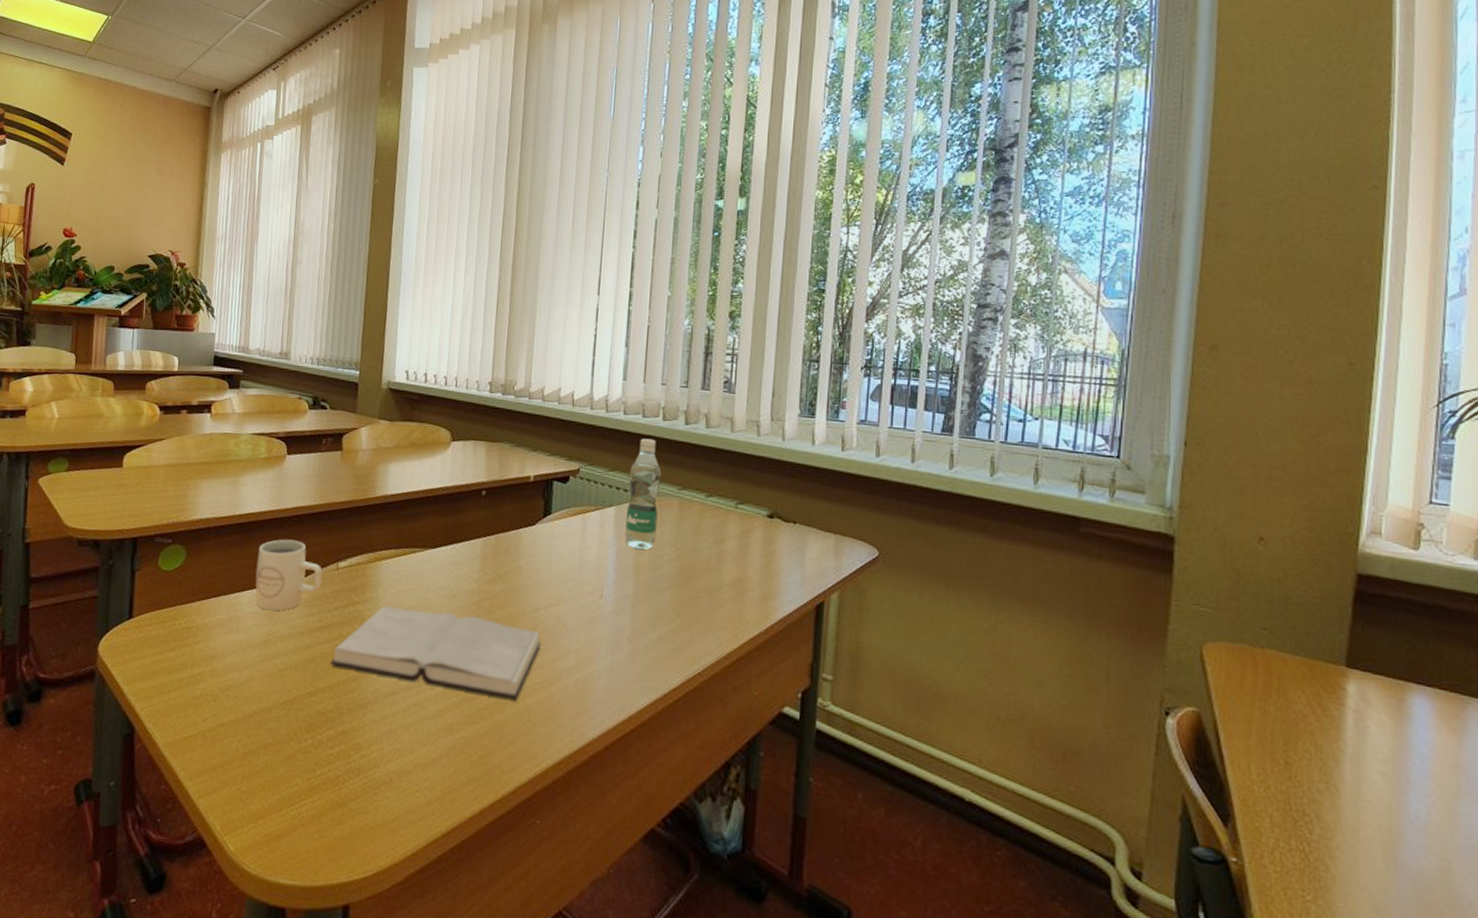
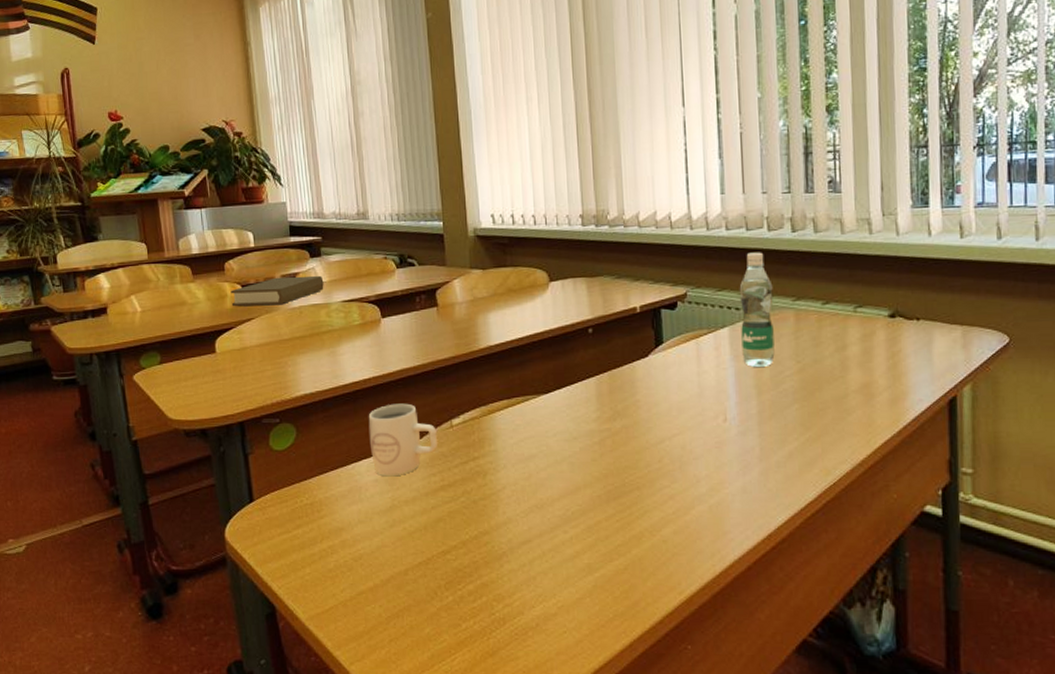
book: none [147,402,238,430] -> present [231,275,324,306]
hardback book: present [329,606,542,700] -> none [458,455,670,533]

